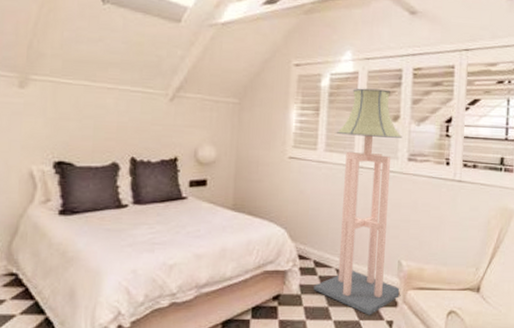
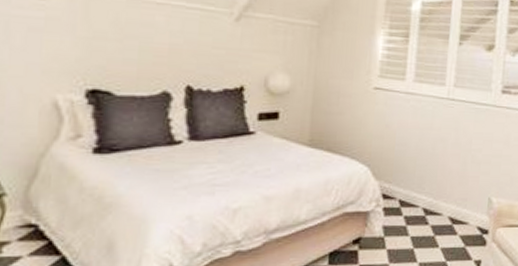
floor lamp: present [314,88,403,315] -> none [398,14,497,256]

